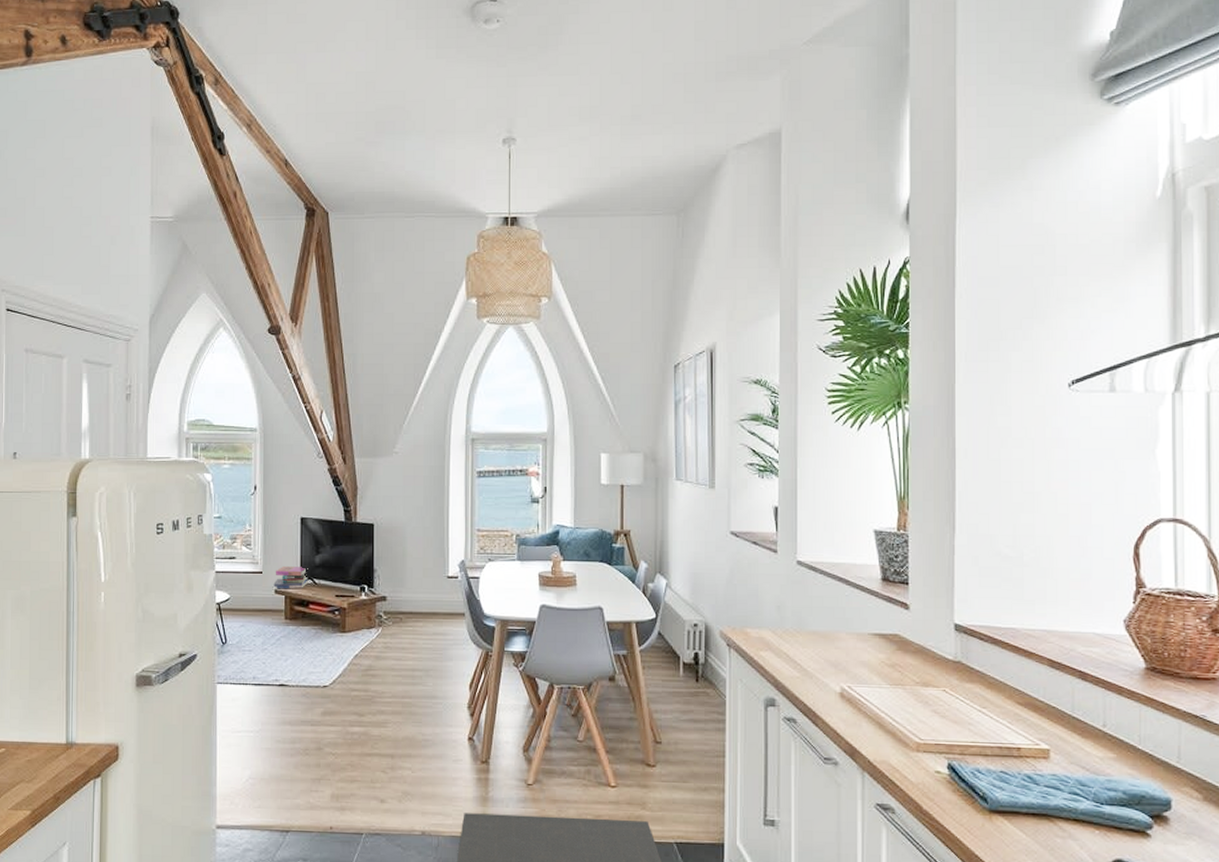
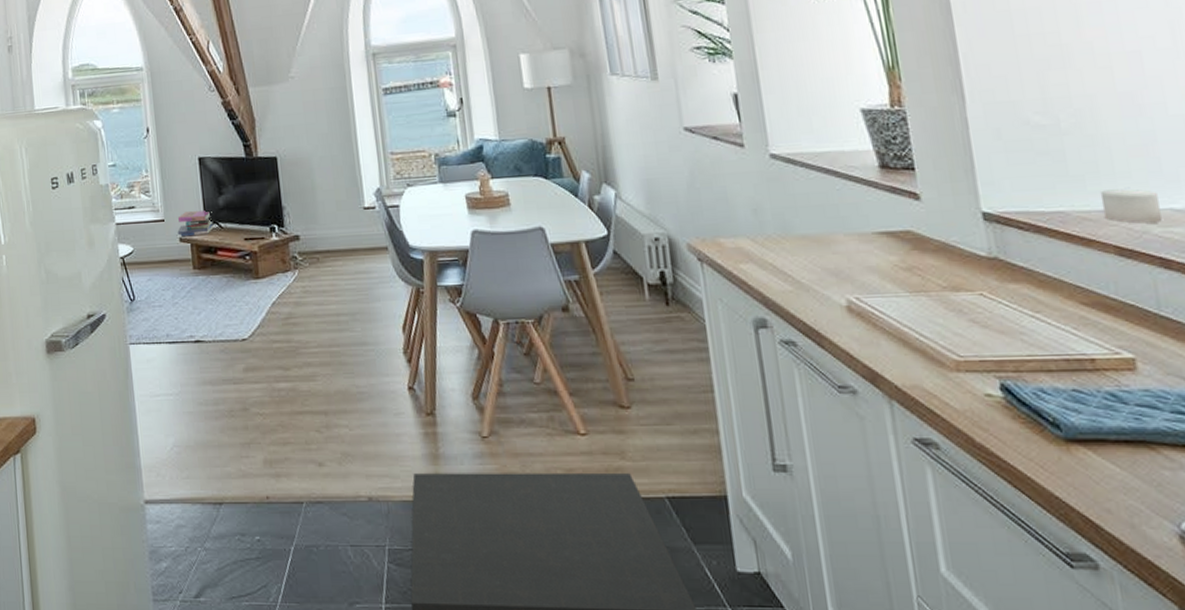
candle: none [1044,614,1085,643] -> present [1099,188,1162,224]

